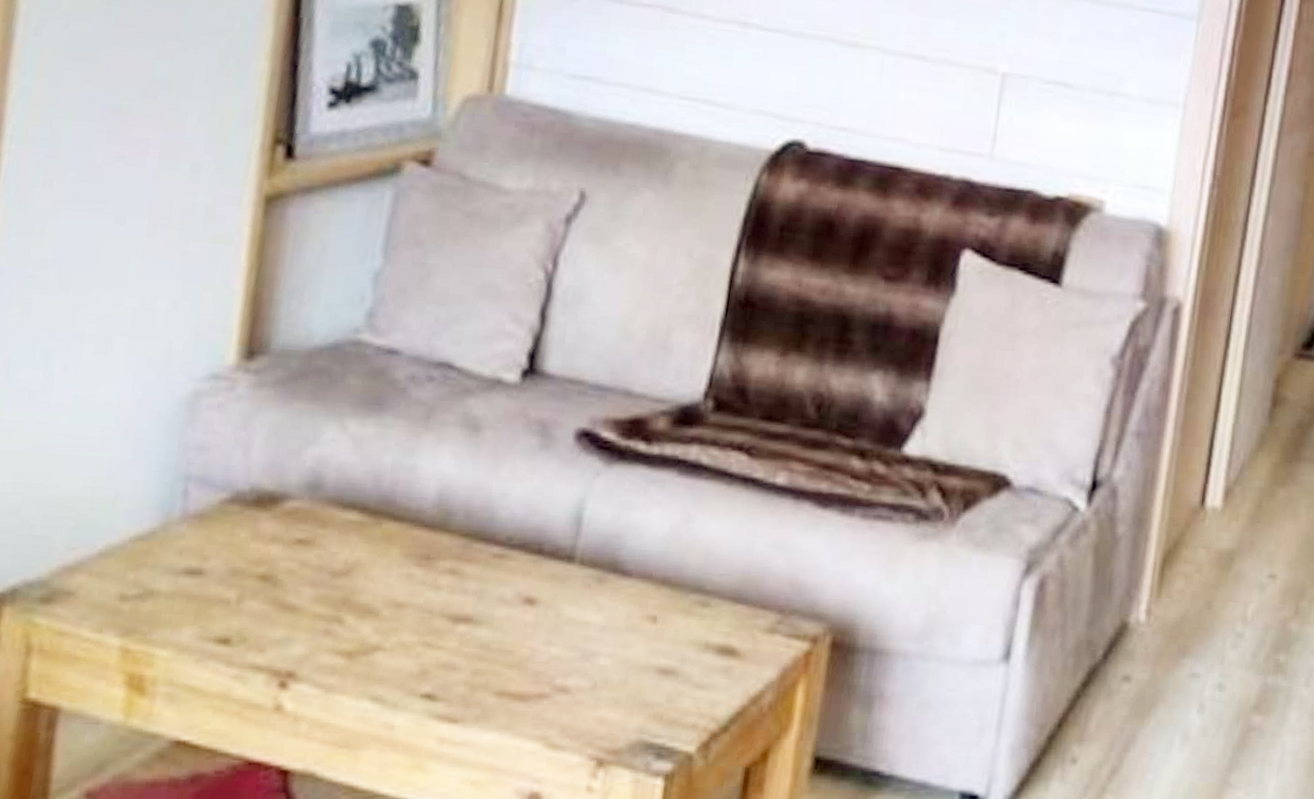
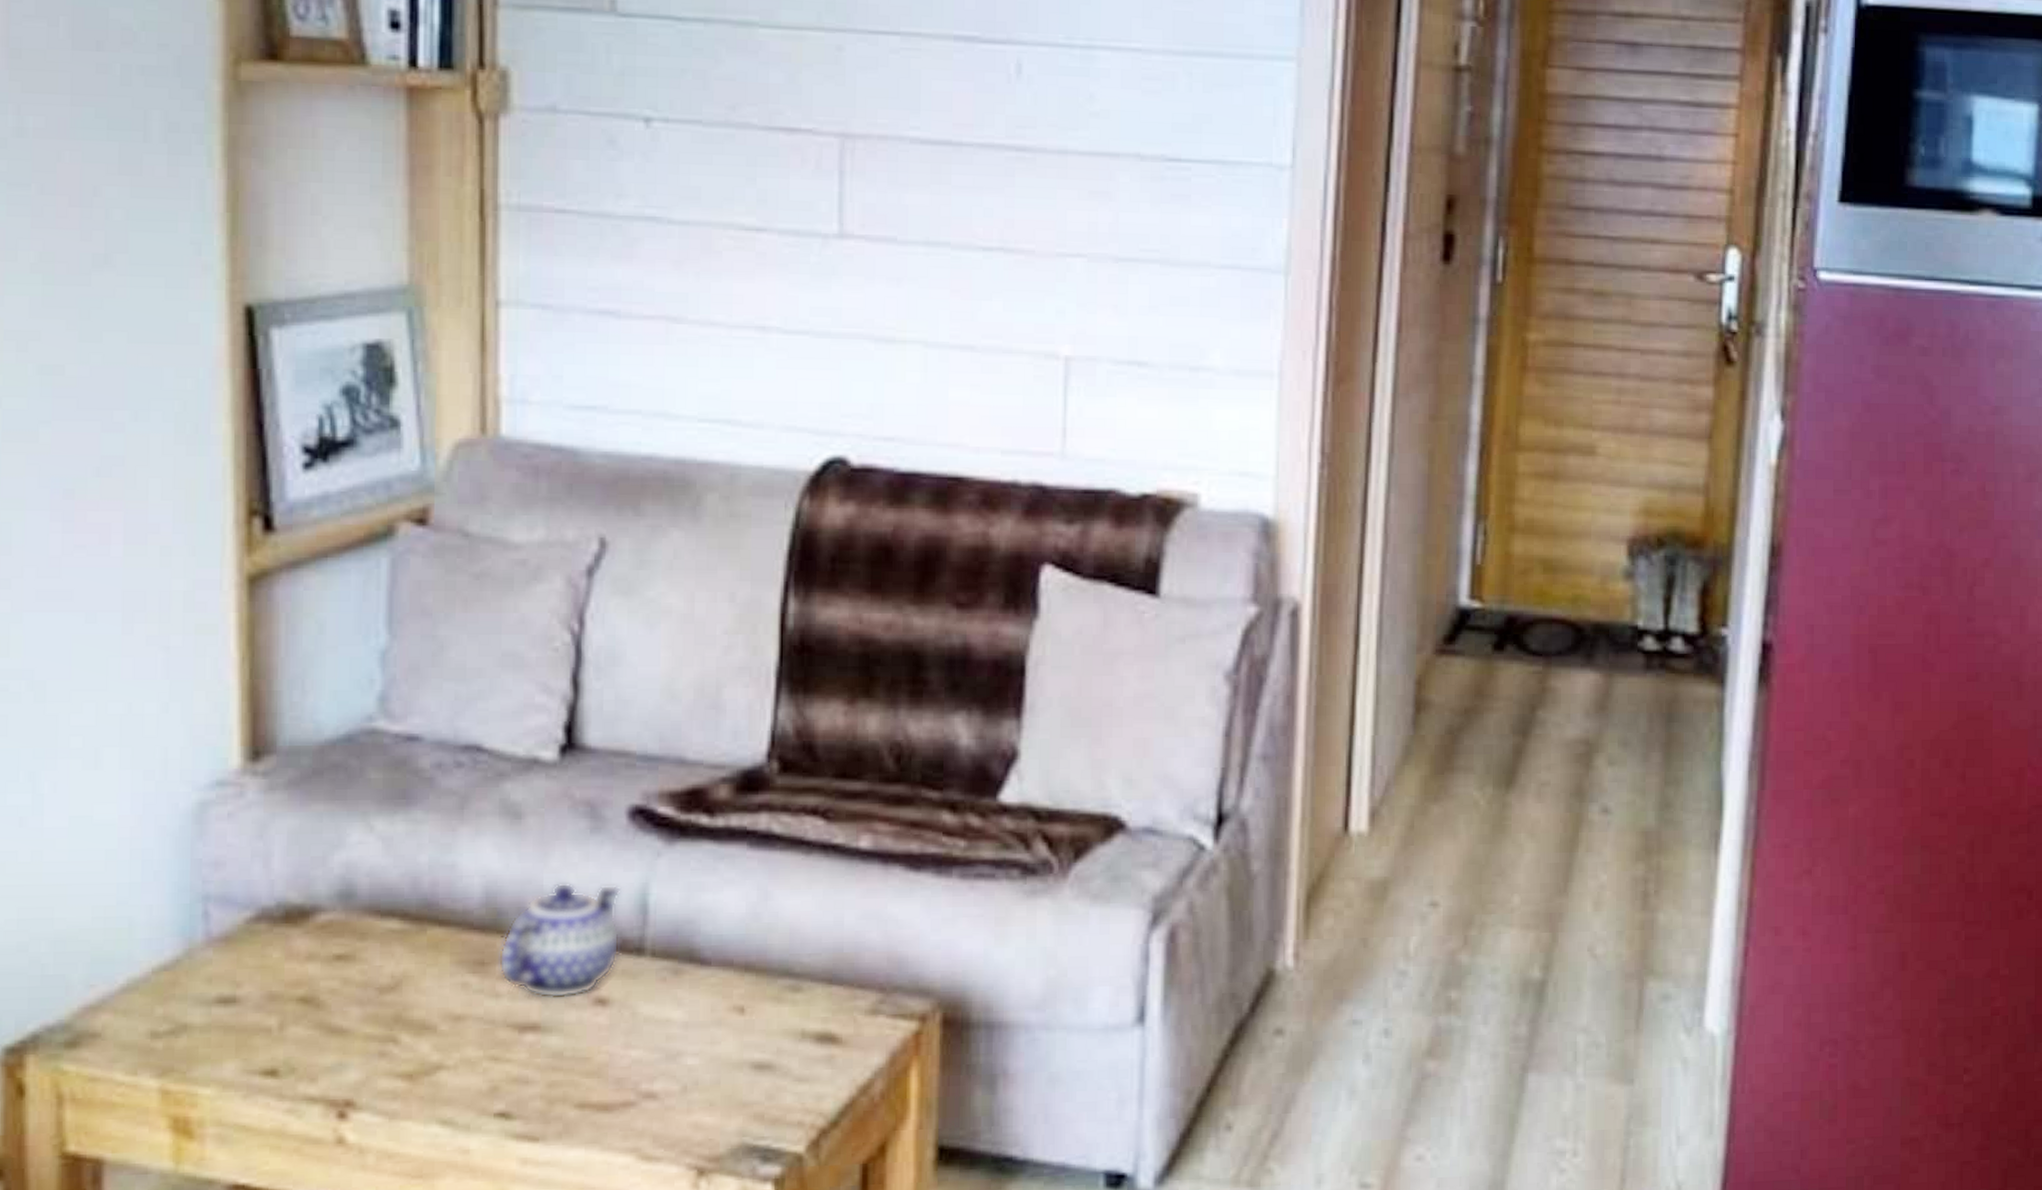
teapot: none [441,491,561,596] -> present [497,883,622,999]

